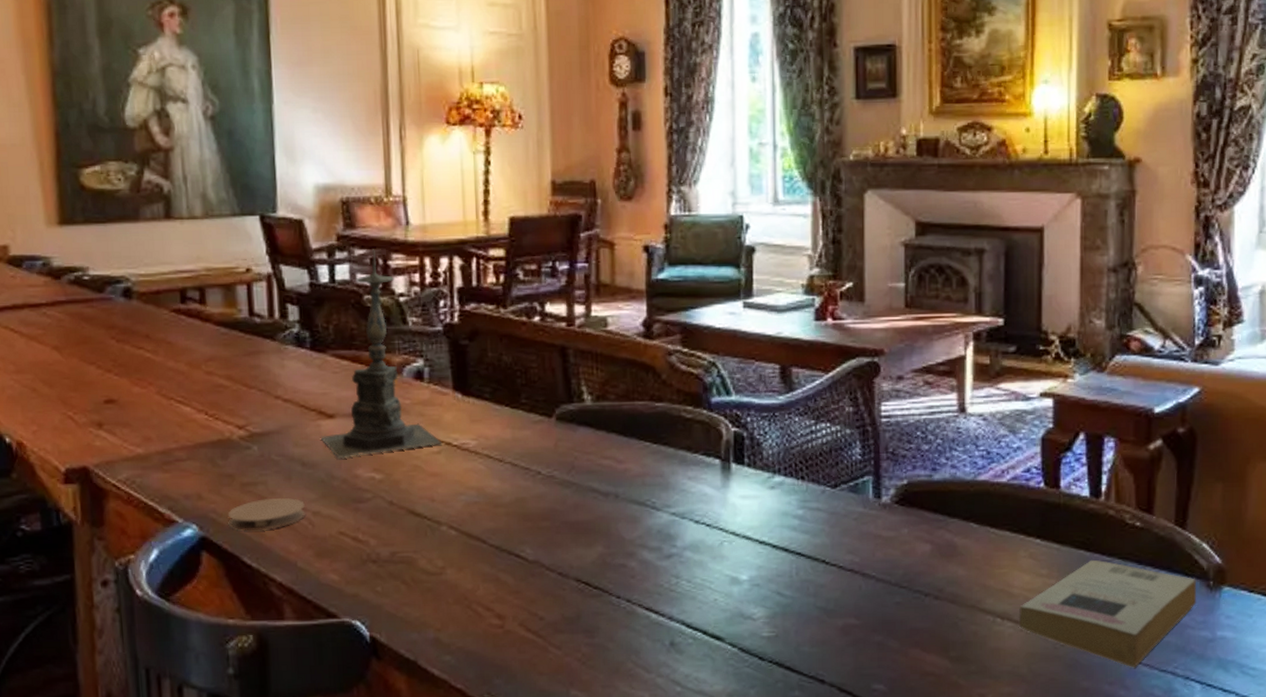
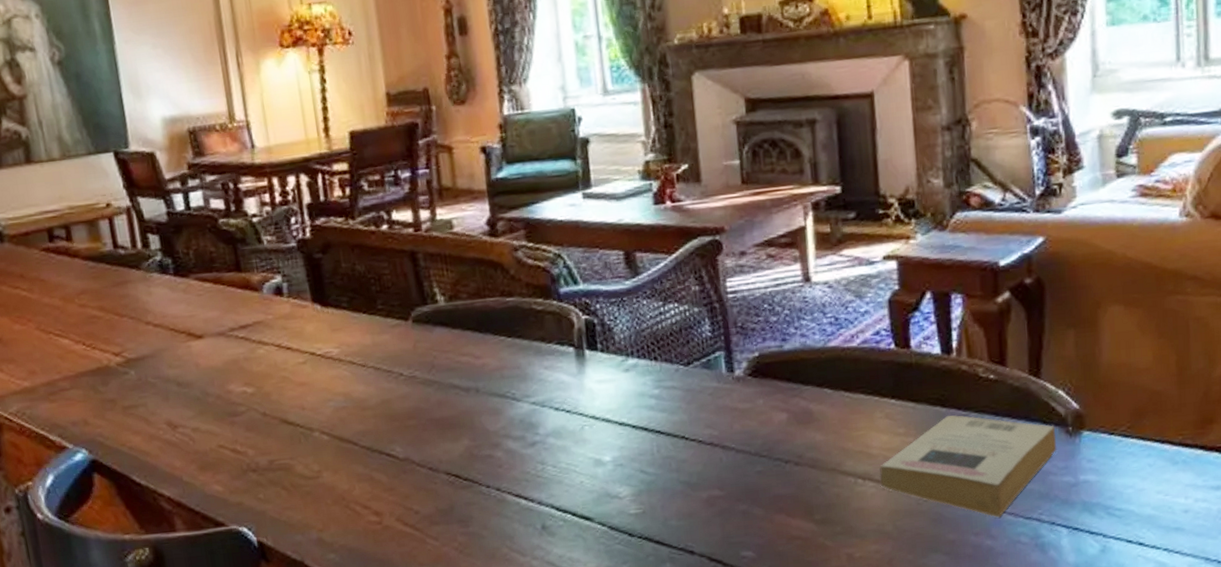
coaster: present [227,497,305,531] -> none [113,417,185,451]
candle holder: present [321,249,442,459] -> none [192,174,307,376]

